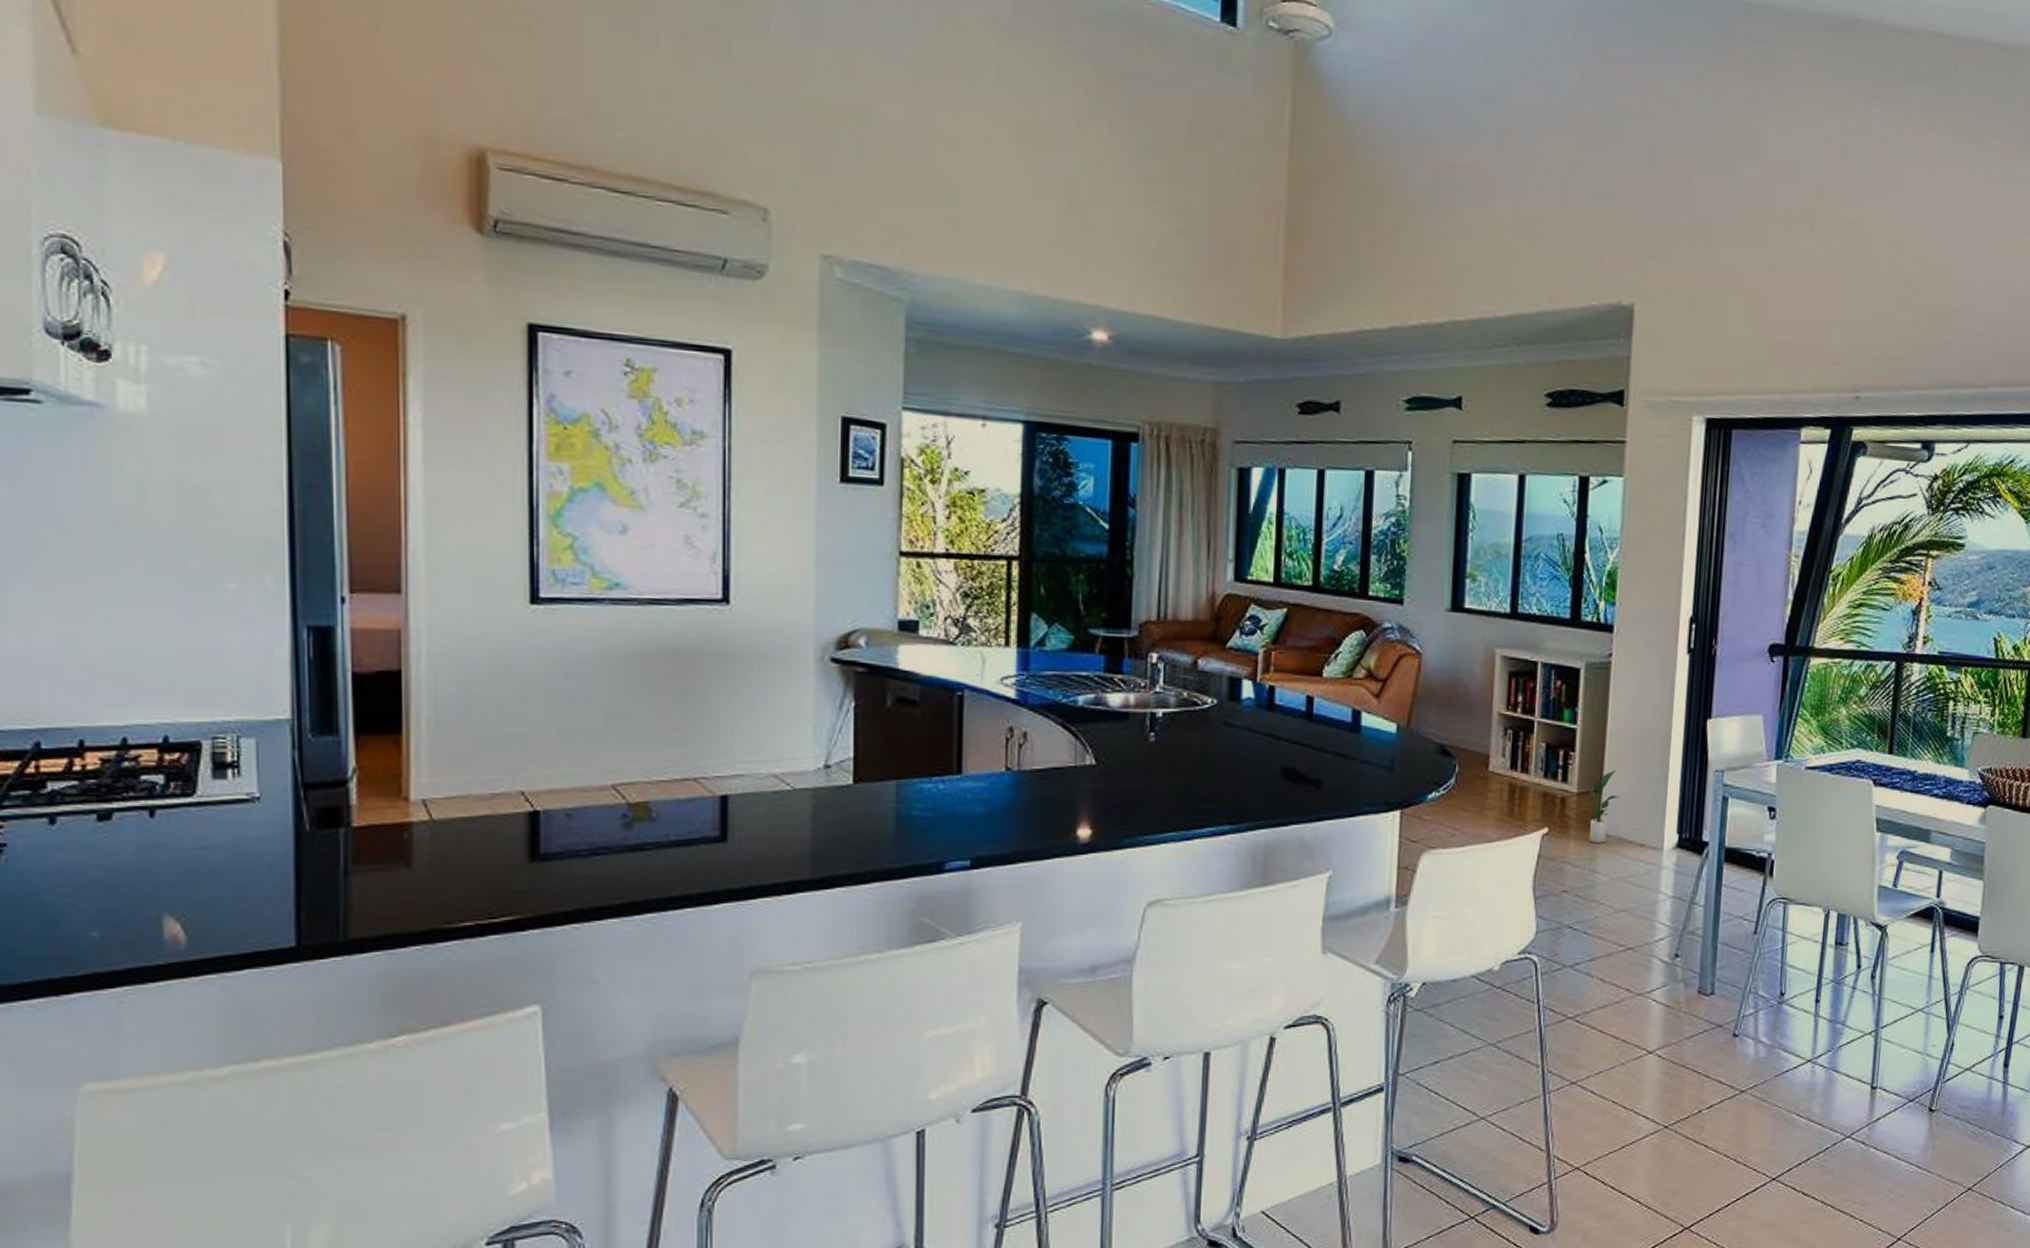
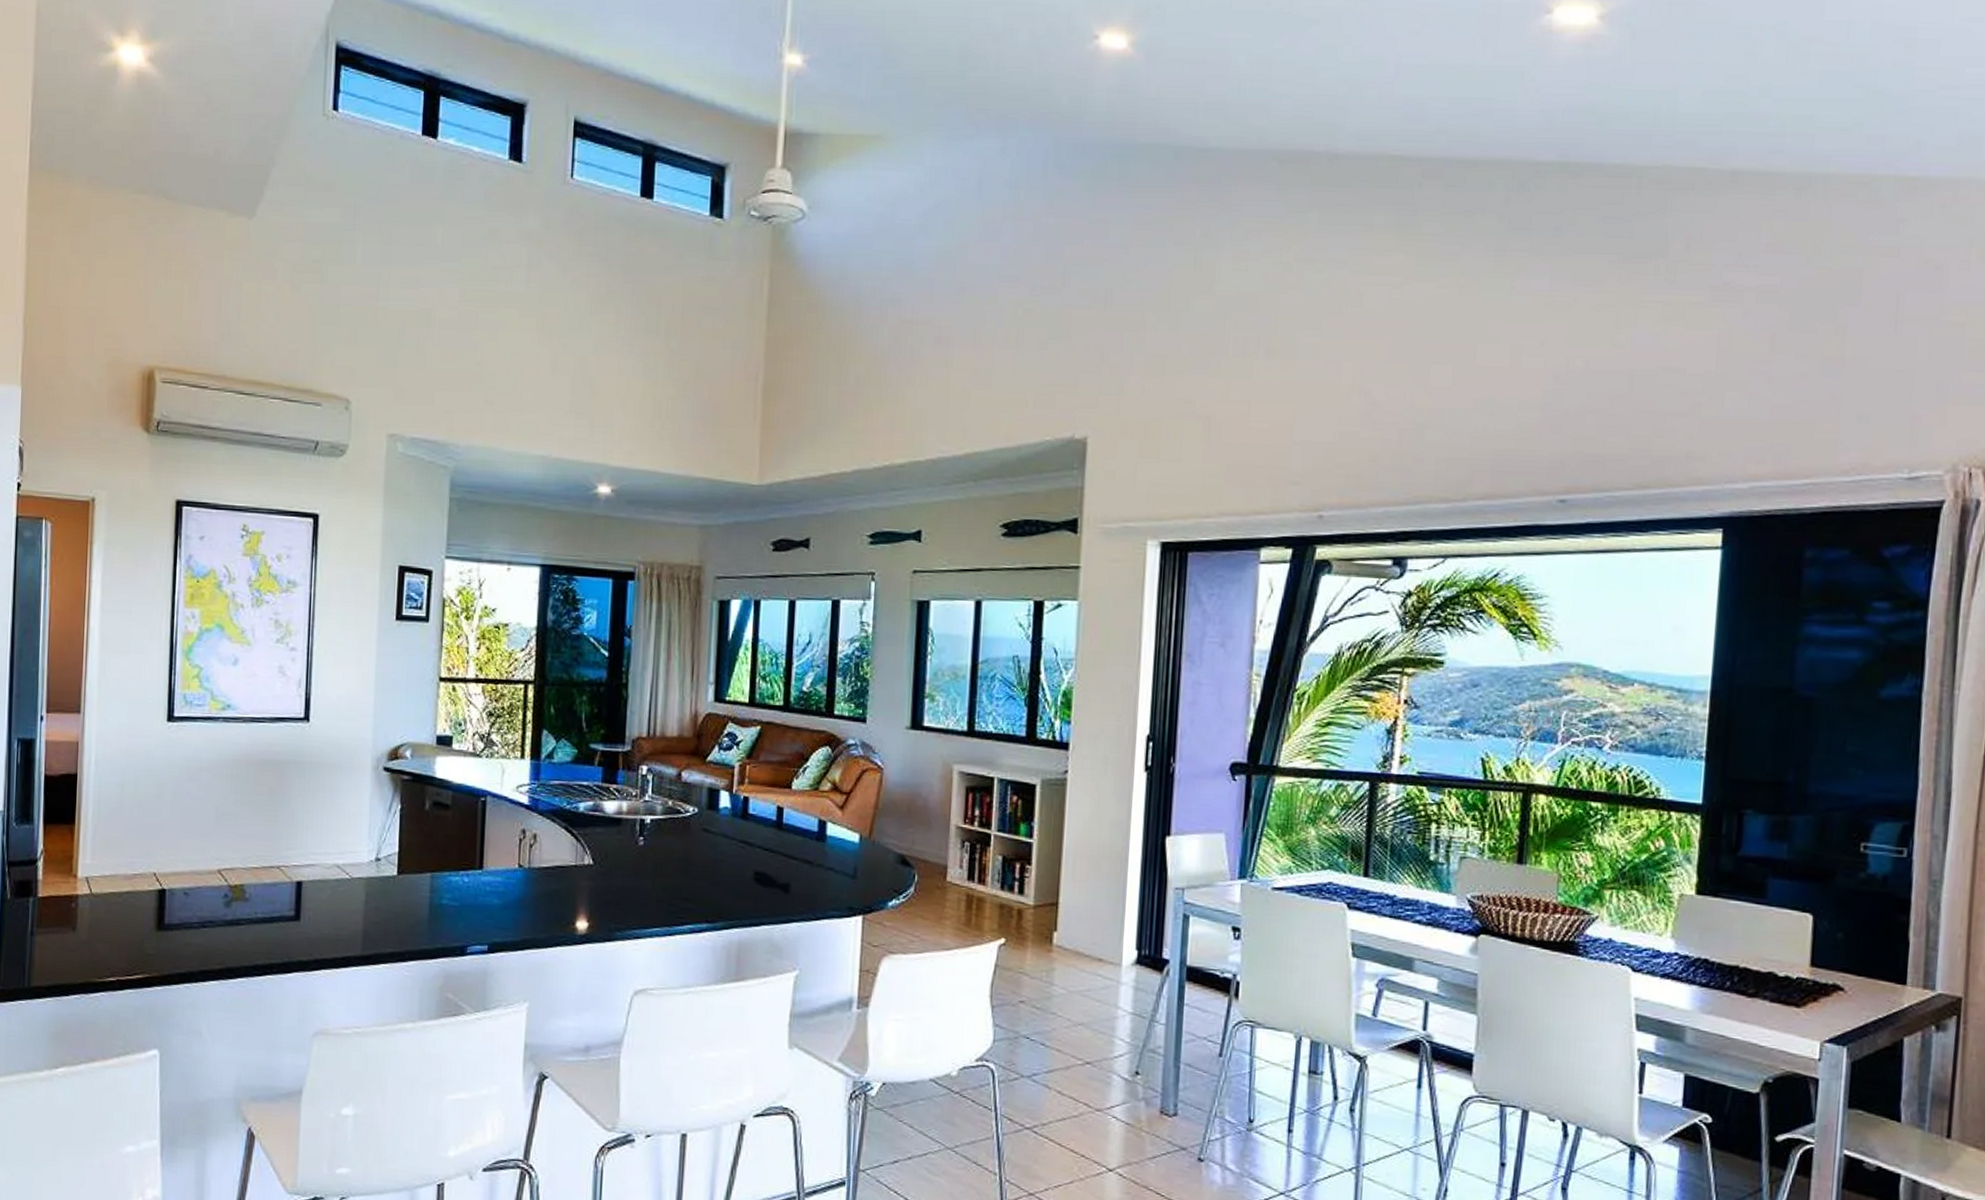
potted plant: present [1582,770,1620,843] -> none [1038,884,1077,956]

